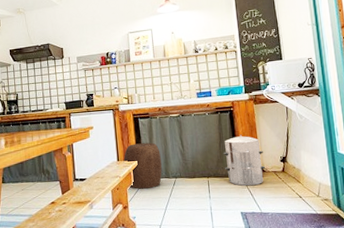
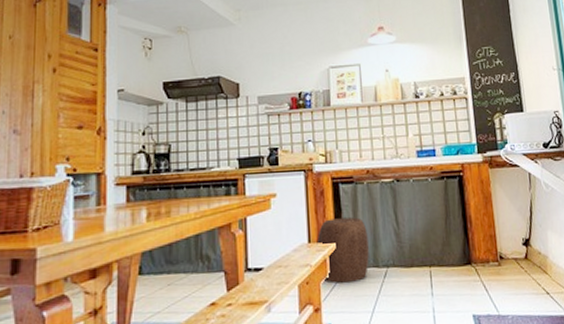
waste bin: present [223,134,265,186] -> none [449,208,503,279]

